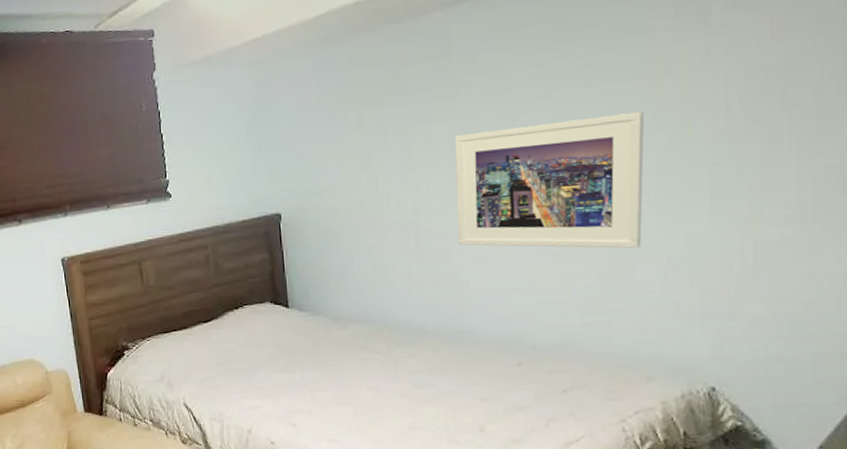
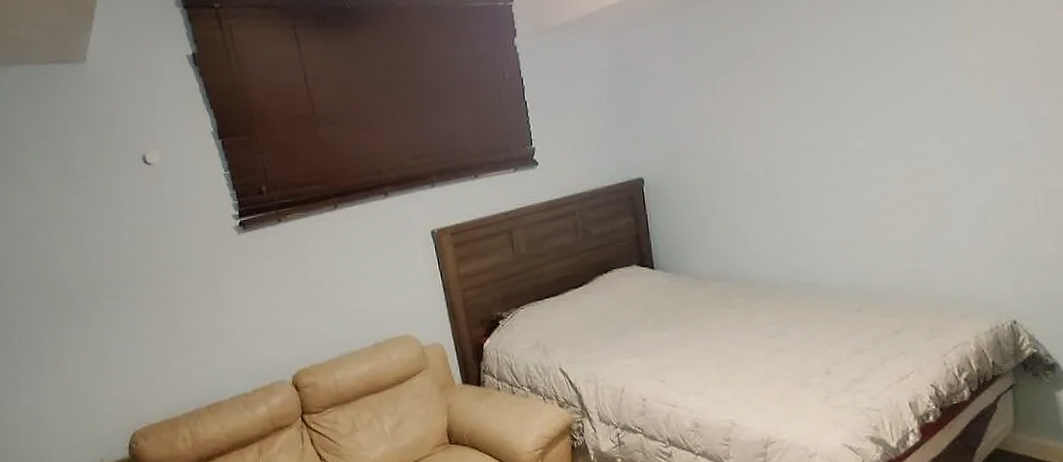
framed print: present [454,111,644,249] -> none [798,74,957,203]

